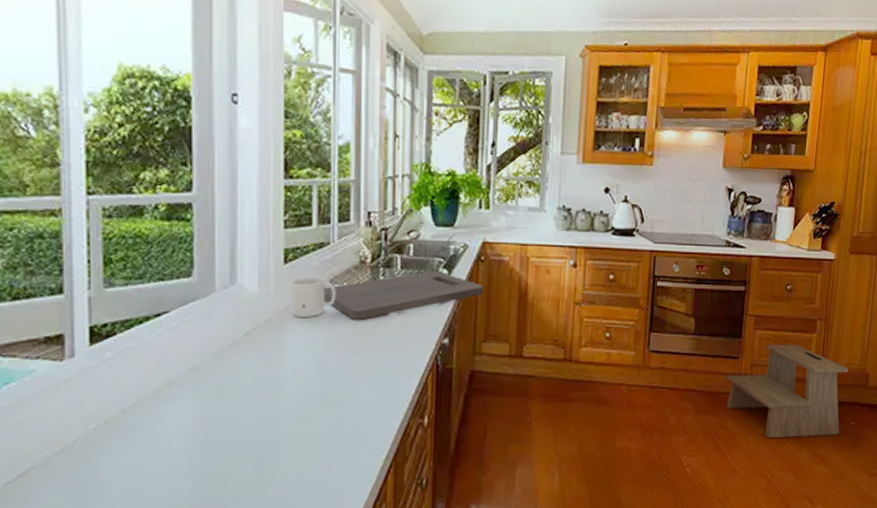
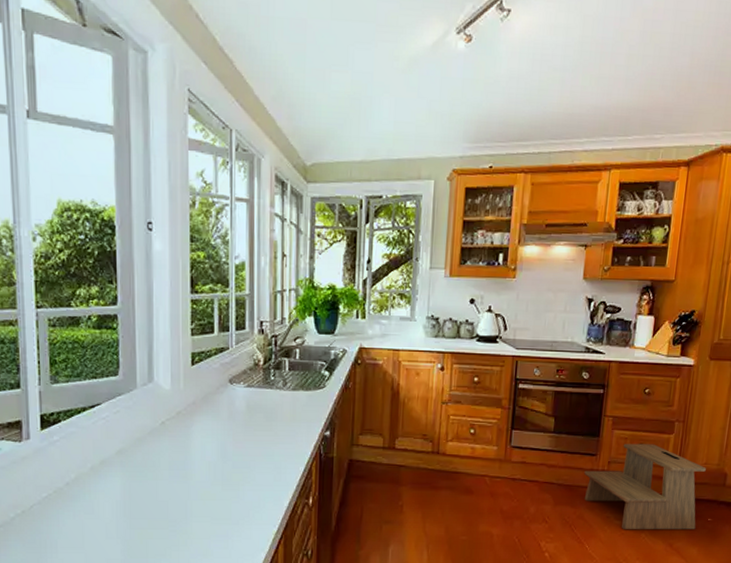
mug: present [288,277,336,318] -> none [195,376,234,411]
cutting board: present [324,271,483,320] -> none [225,372,360,414]

